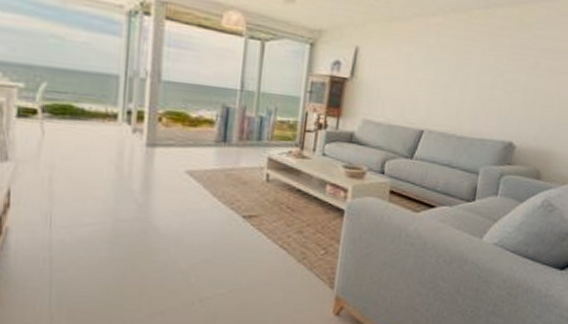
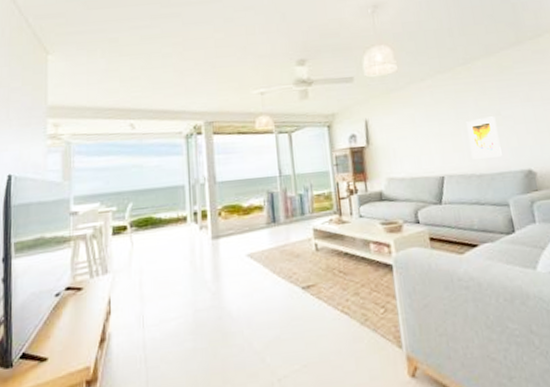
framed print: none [458,75,496,122] -> present [466,116,502,159]

